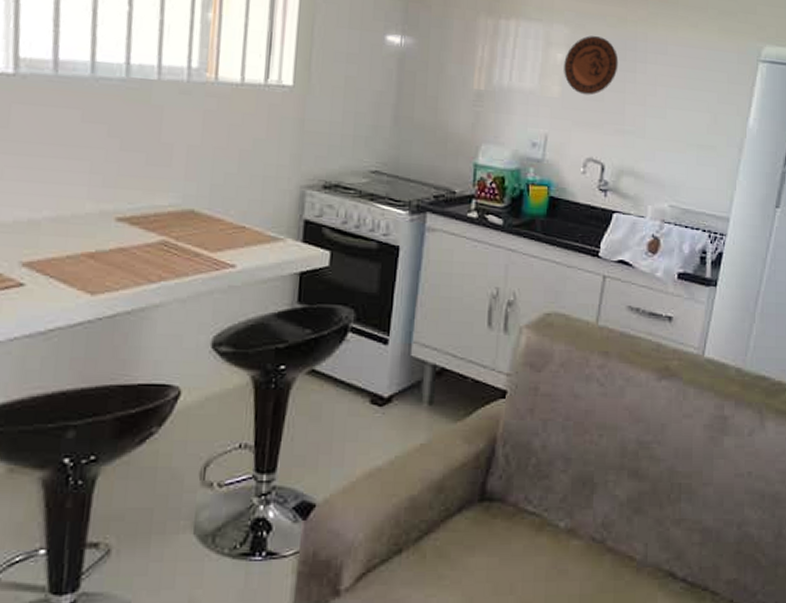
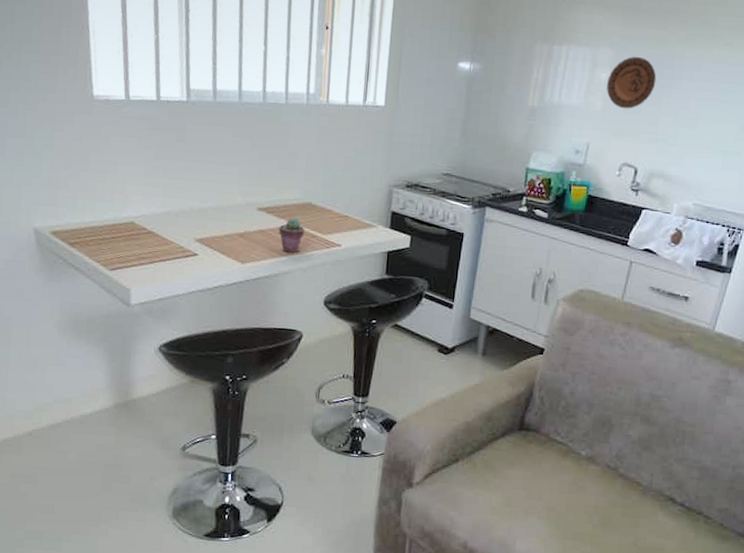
potted succulent: none [147,230,185,277] -> present [279,218,305,253]

